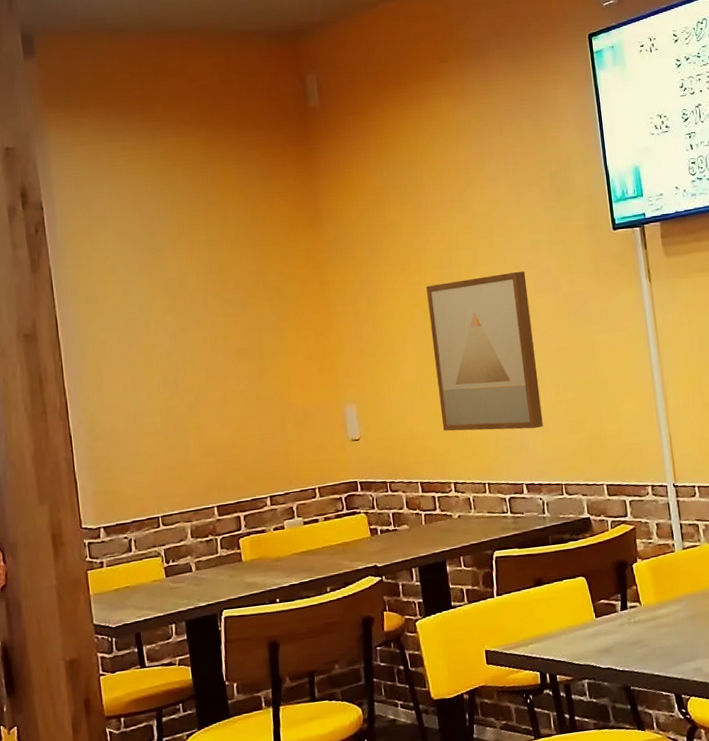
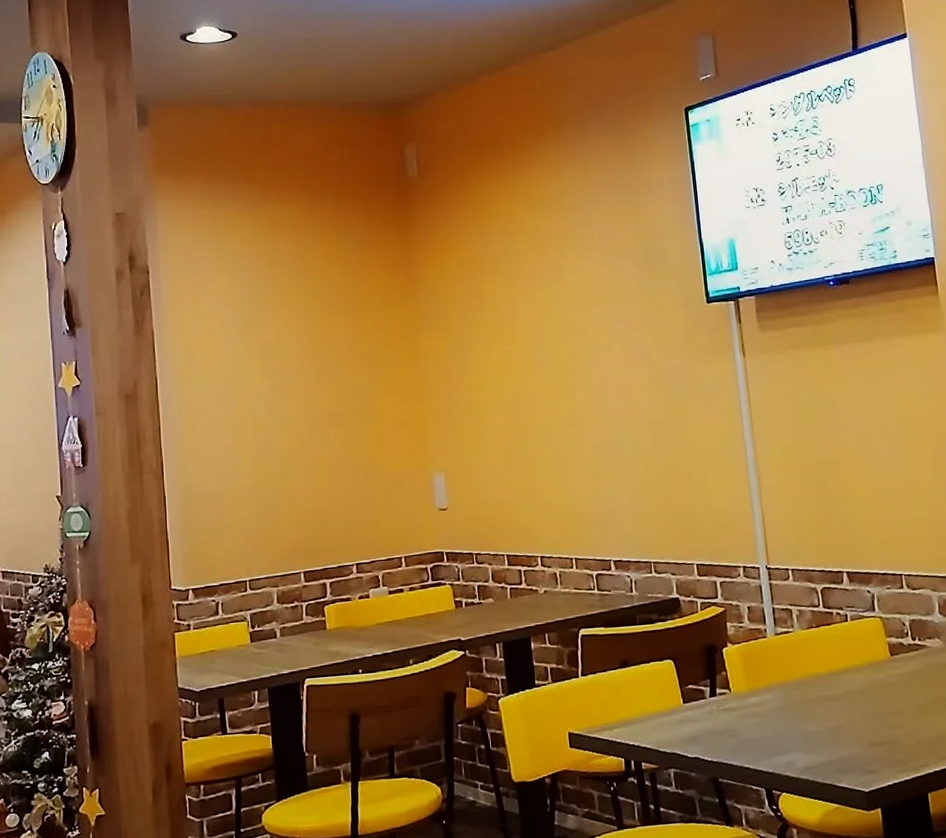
wall art: present [426,271,543,431] -> none [518,343,633,504]

